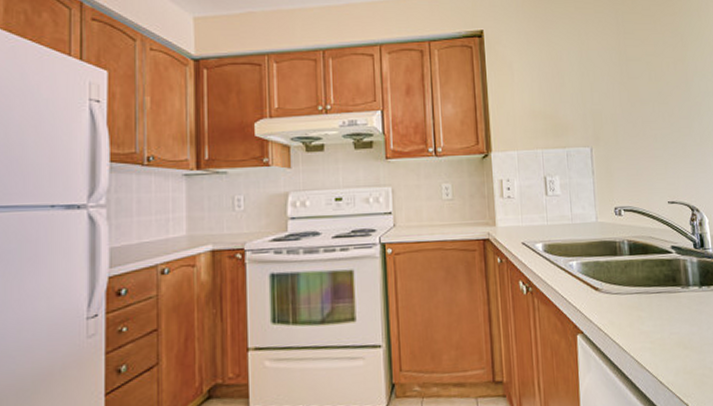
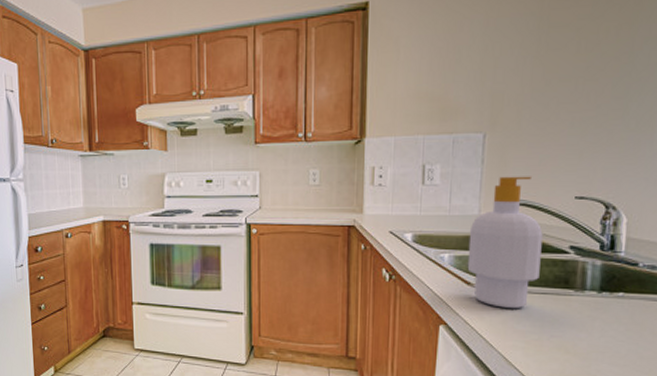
soap bottle: none [590,184,653,310] -> present [467,176,543,308]

